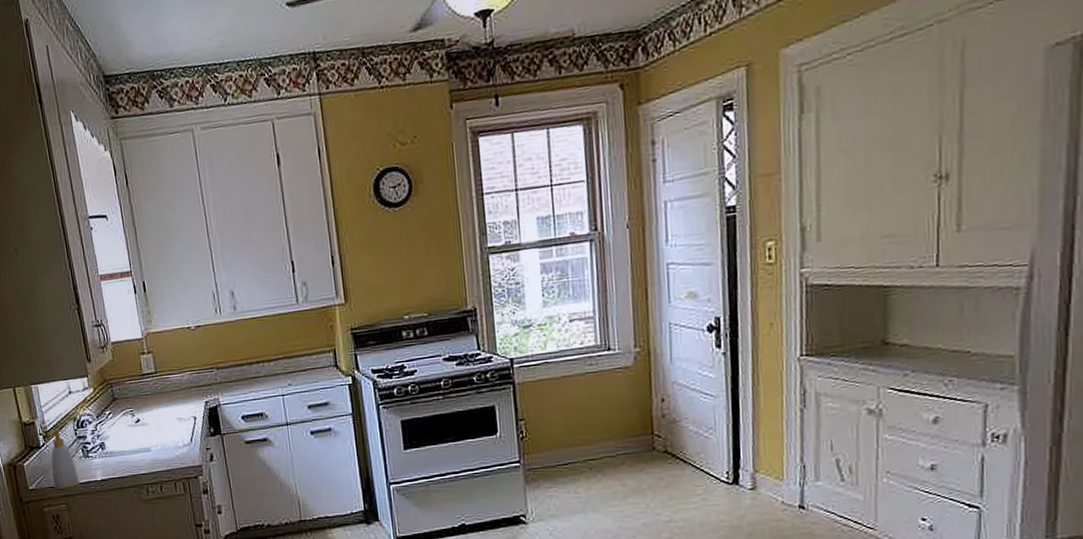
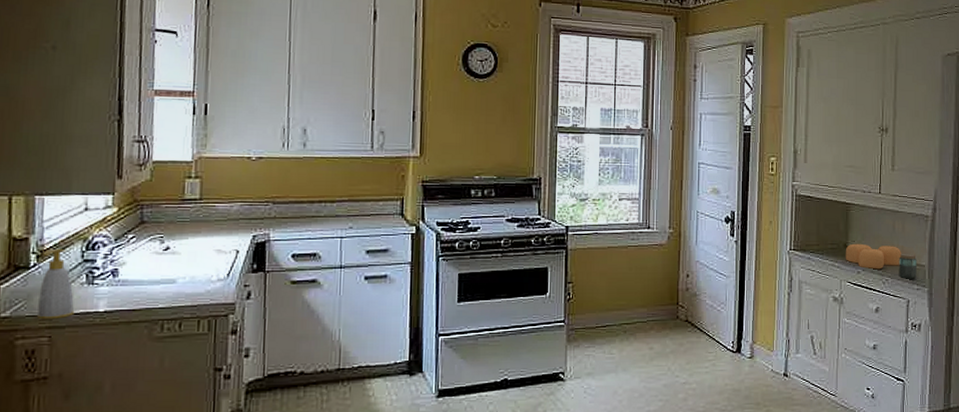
bread: none [884,334,974,369] -> present [845,243,901,270]
peanut butter: none [969,341,1001,378] -> present [898,253,918,280]

